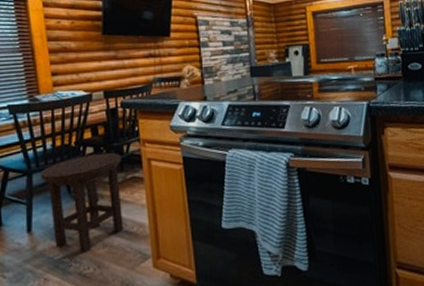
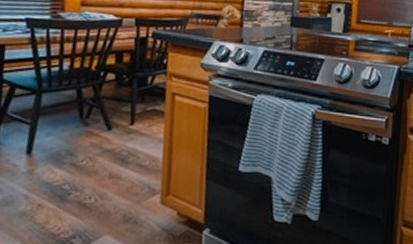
stool: present [40,152,123,253] -> none [51,81,145,182]

